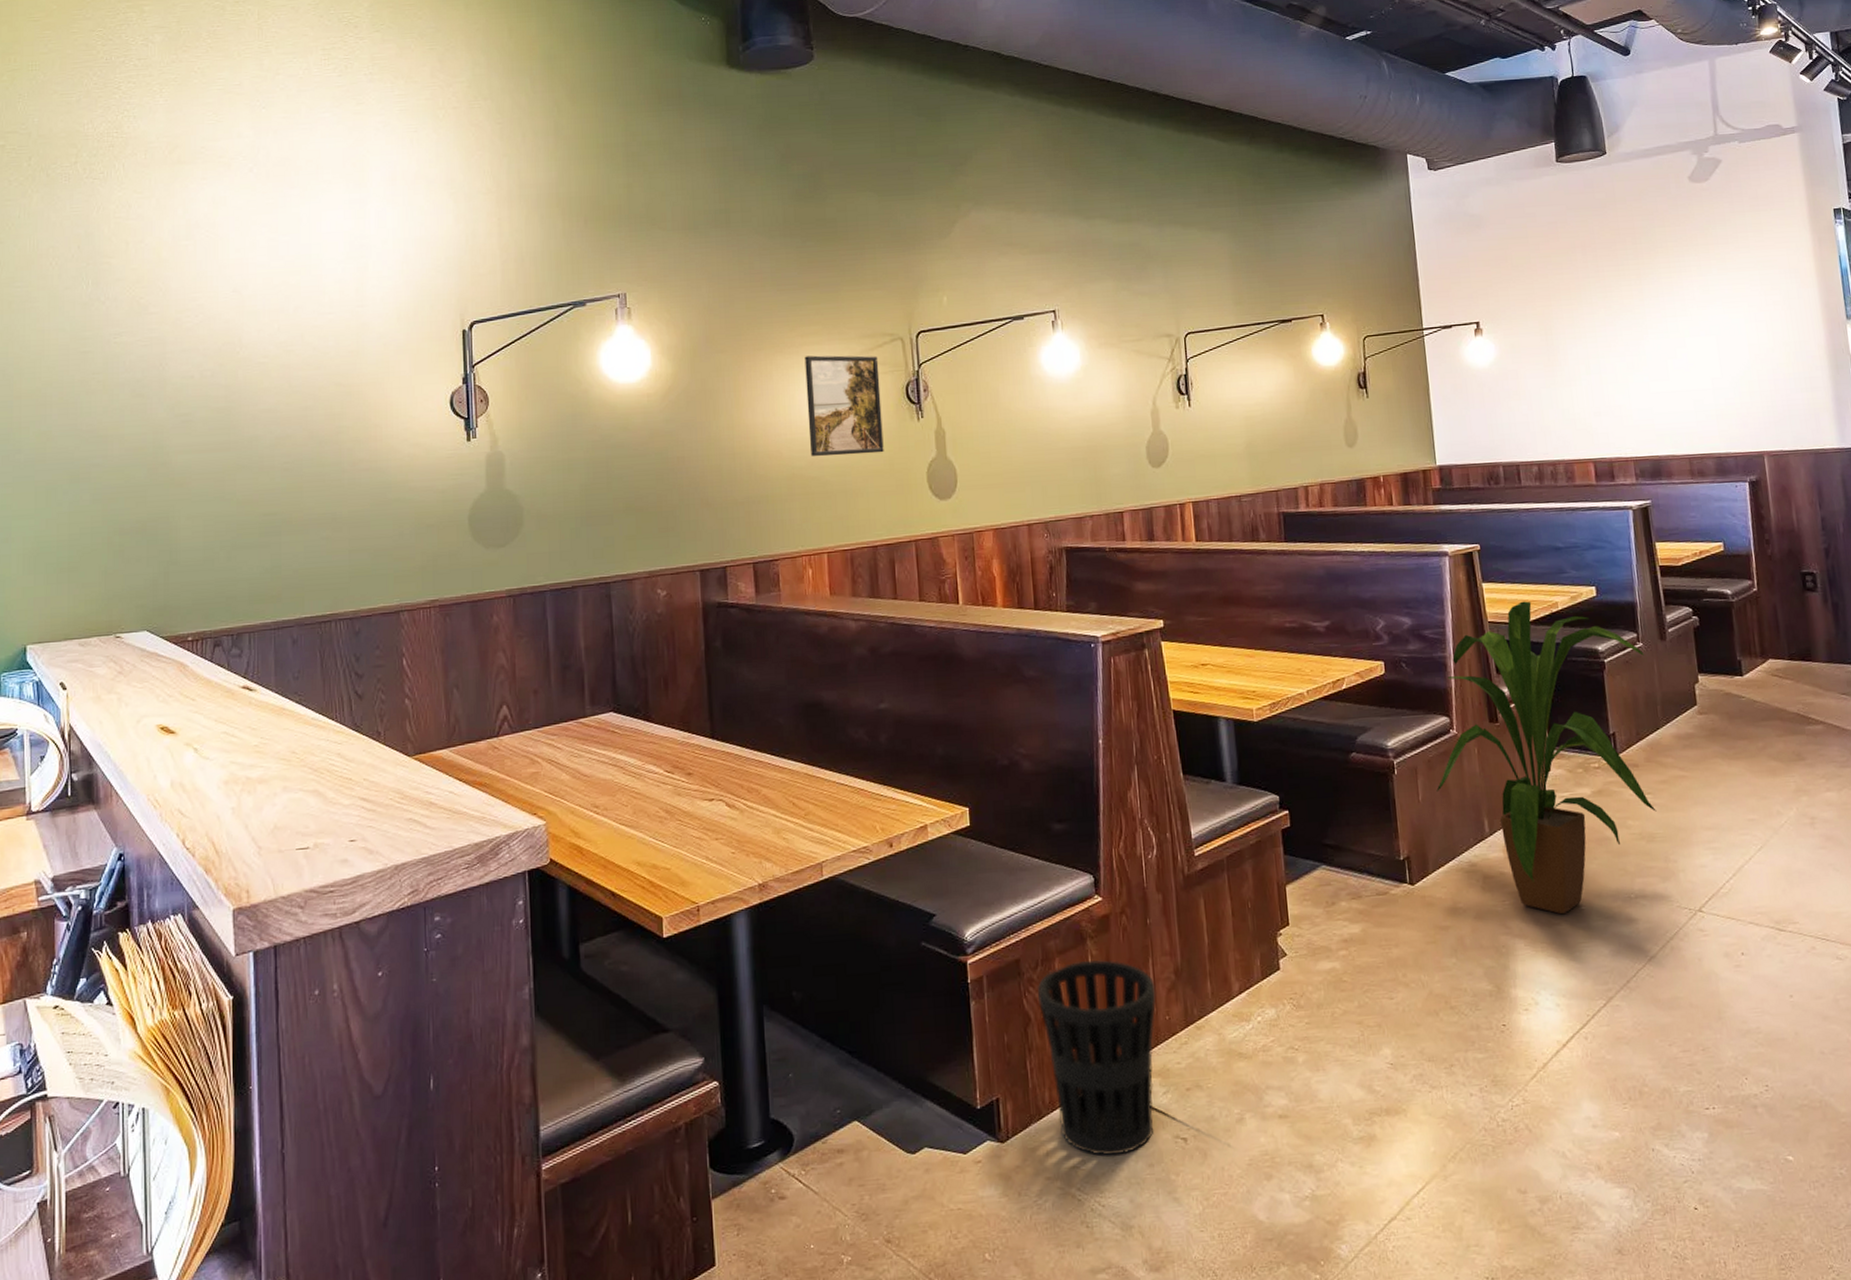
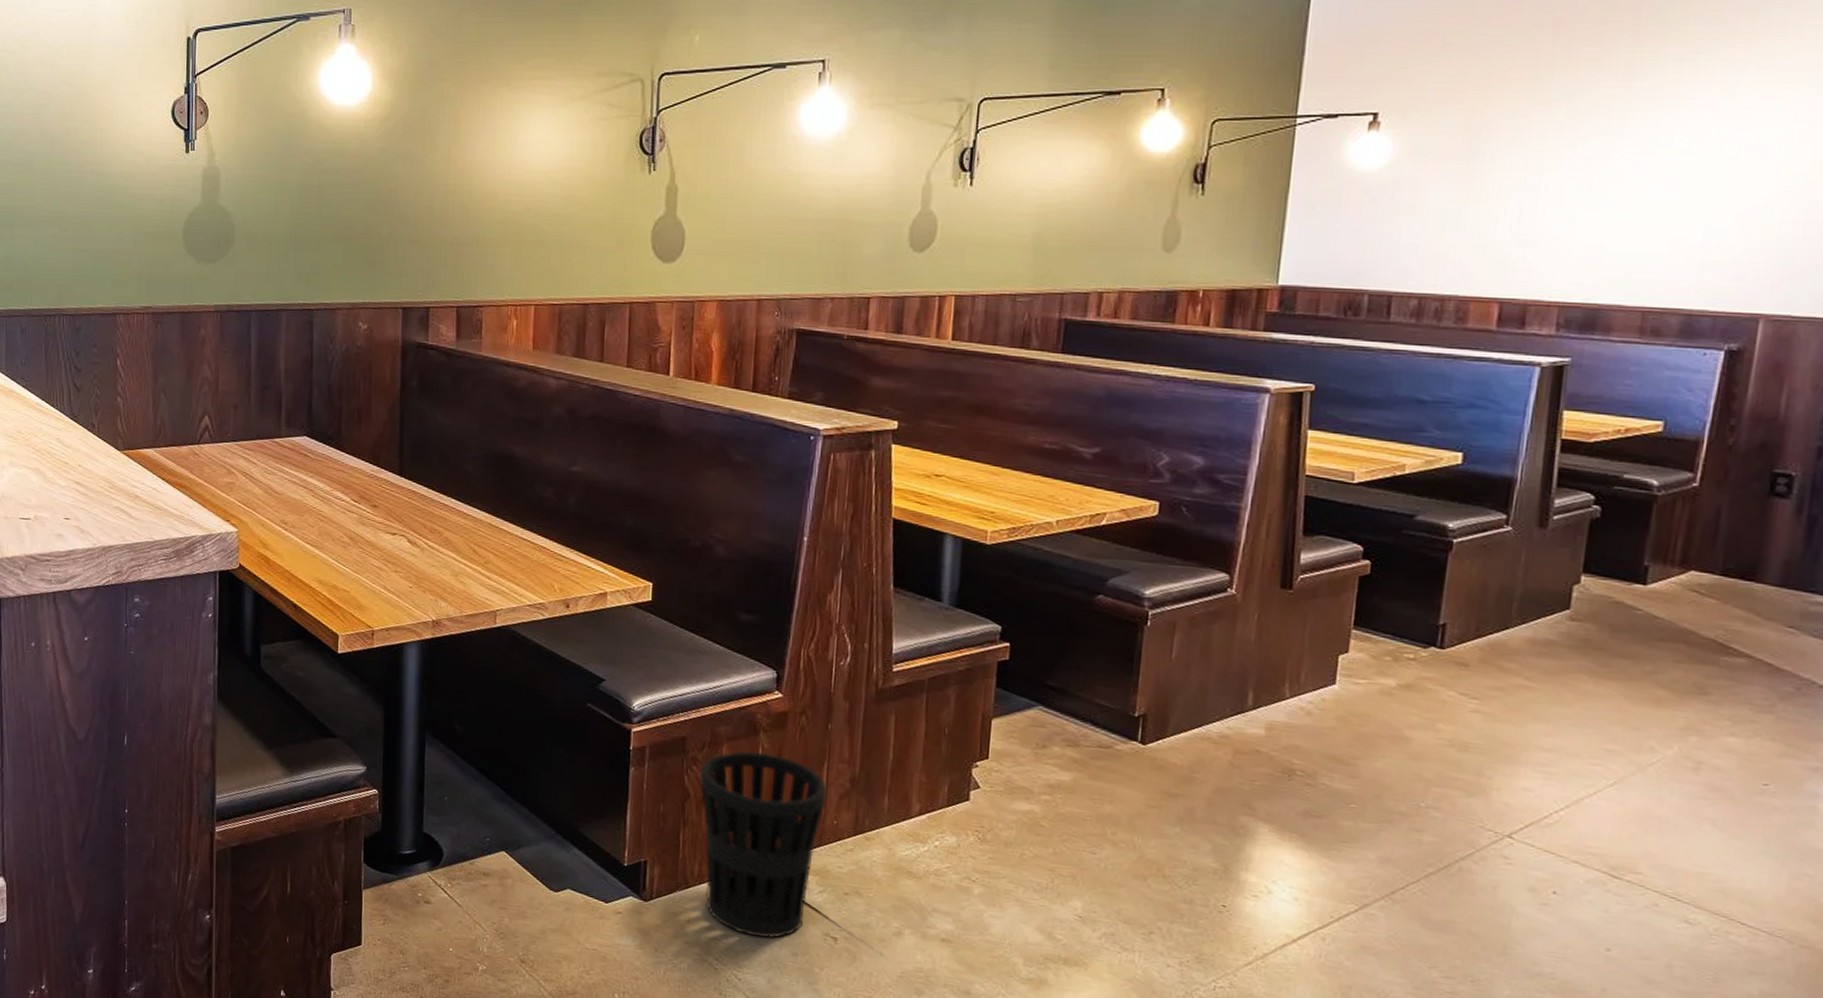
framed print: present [804,355,884,457] -> none [528,91,613,205]
house plant: present [1436,601,1657,915] -> none [1195,457,1511,809]

